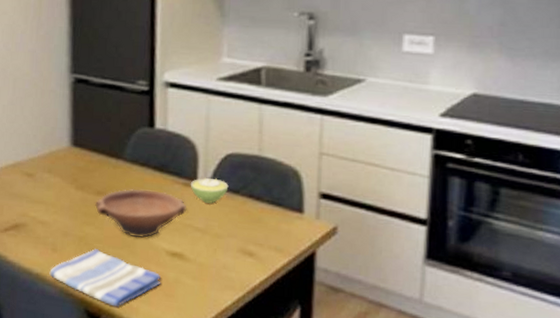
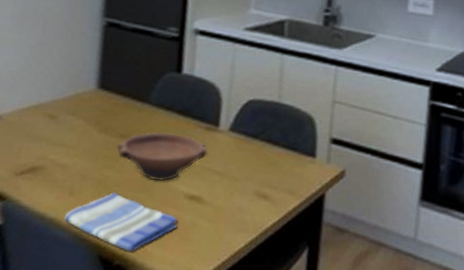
sugar bowl: present [190,177,229,204] -> none [212,122,249,148]

